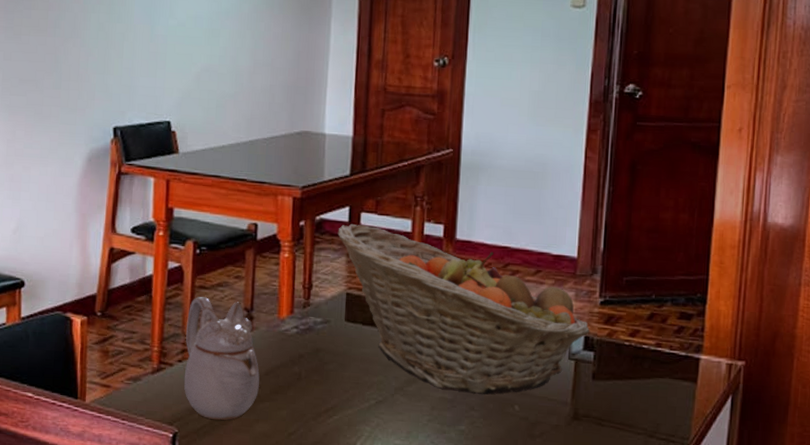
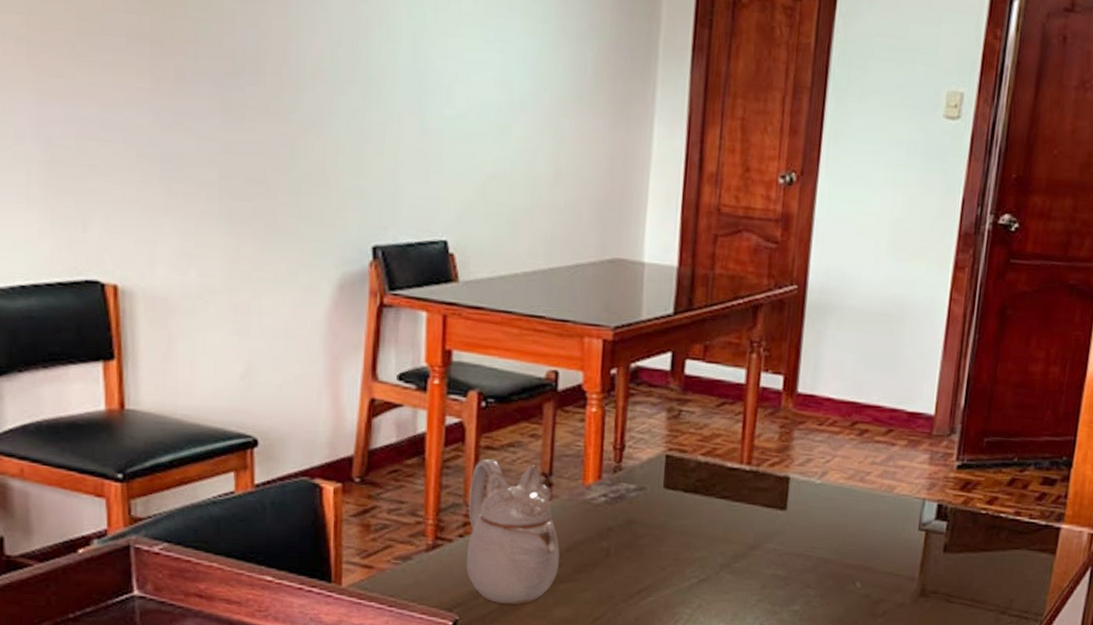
fruit basket: present [337,224,591,395] -> none [657,373,945,571]

